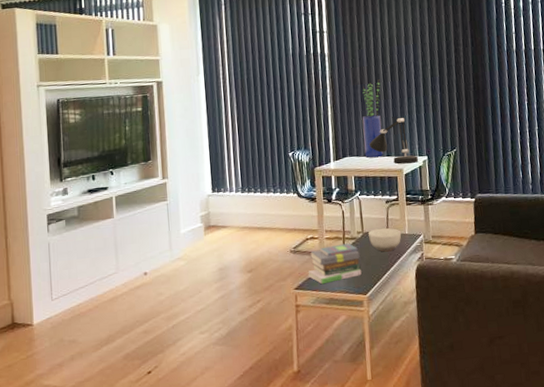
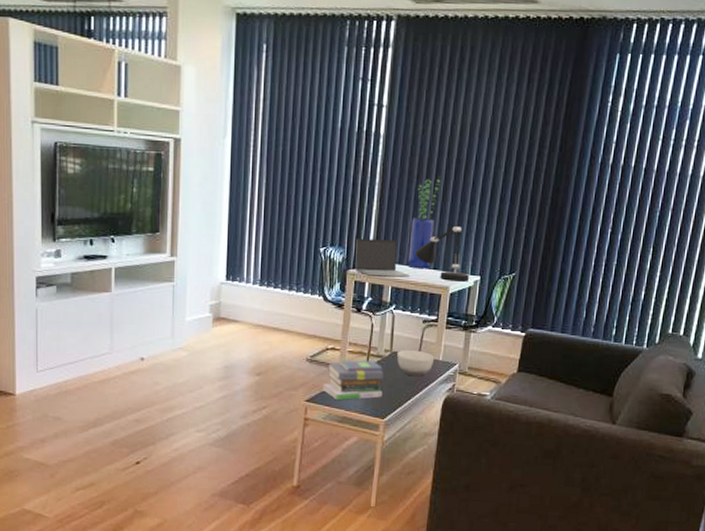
laptop: none [318,137,368,170] -> present [355,238,410,277]

